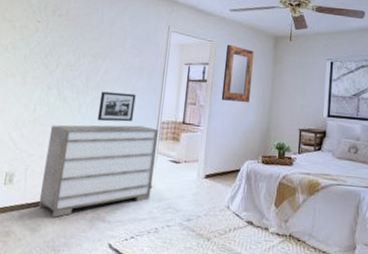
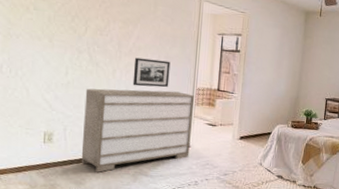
home mirror: present [221,44,254,103] -> none [254,17,285,74]

